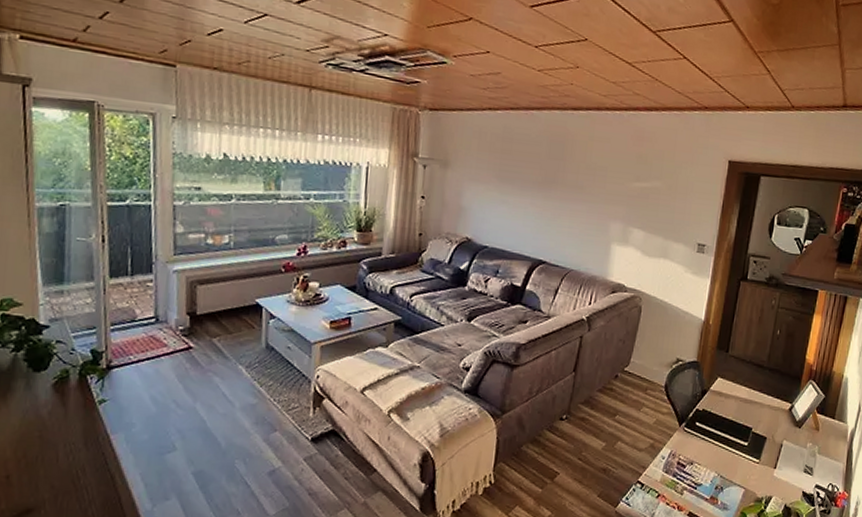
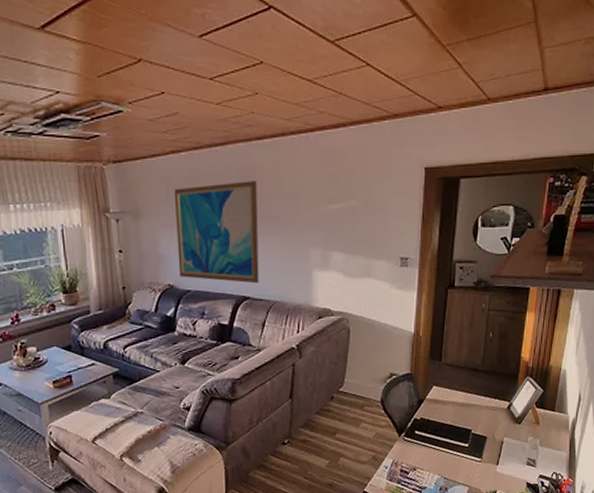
wall art: none [478,144,567,249] -> present [175,181,259,284]

